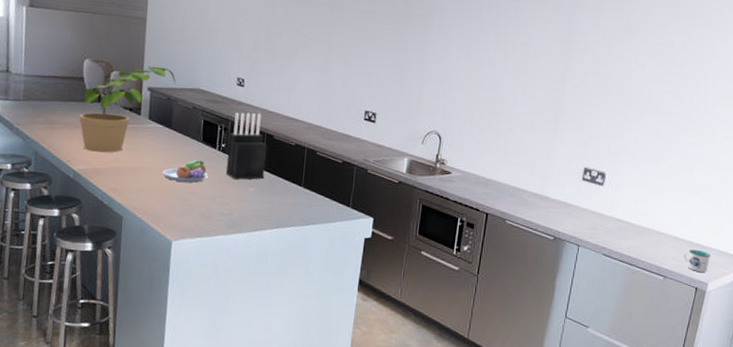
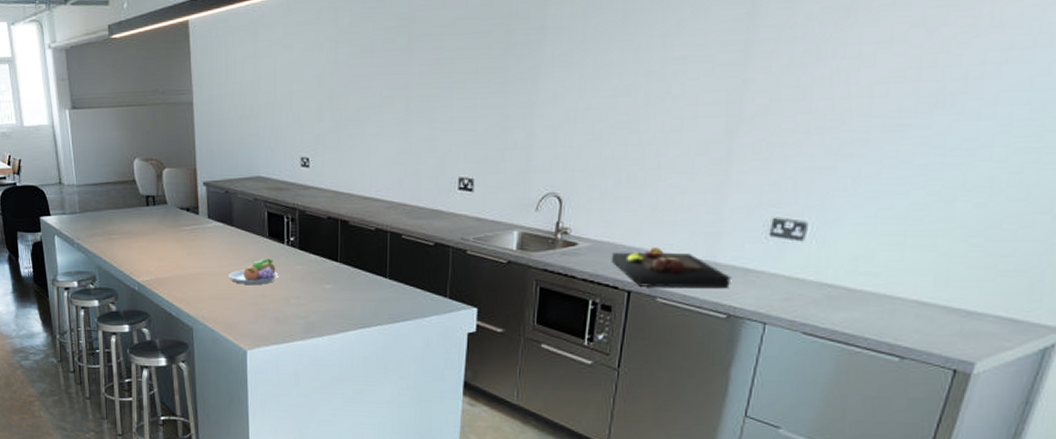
potted plant: present [79,66,176,153] -> none [136,157,233,260]
knife block: present [225,112,268,180] -> none [297,196,343,276]
cutting board: none [475,181,556,217] -> present [611,247,730,289]
mug: present [683,249,711,272] -> none [933,316,982,348]

